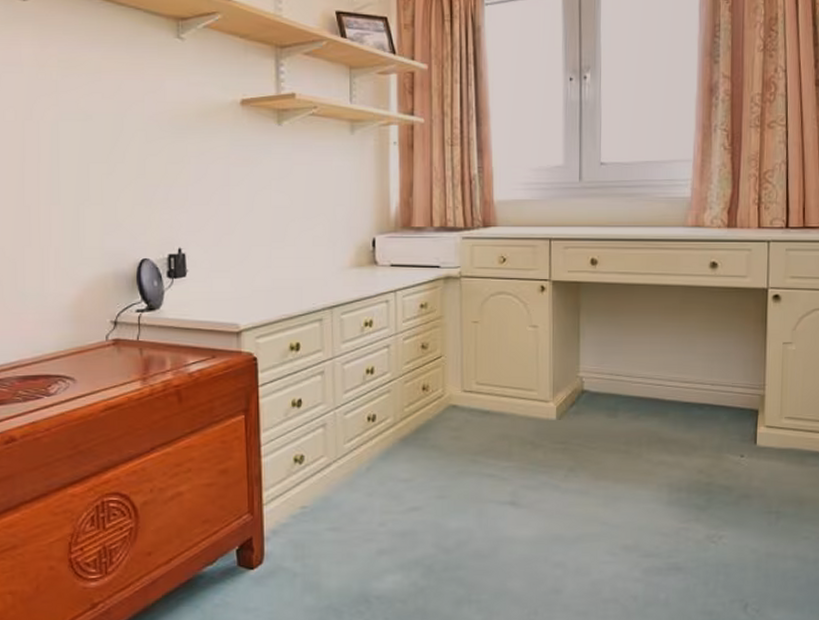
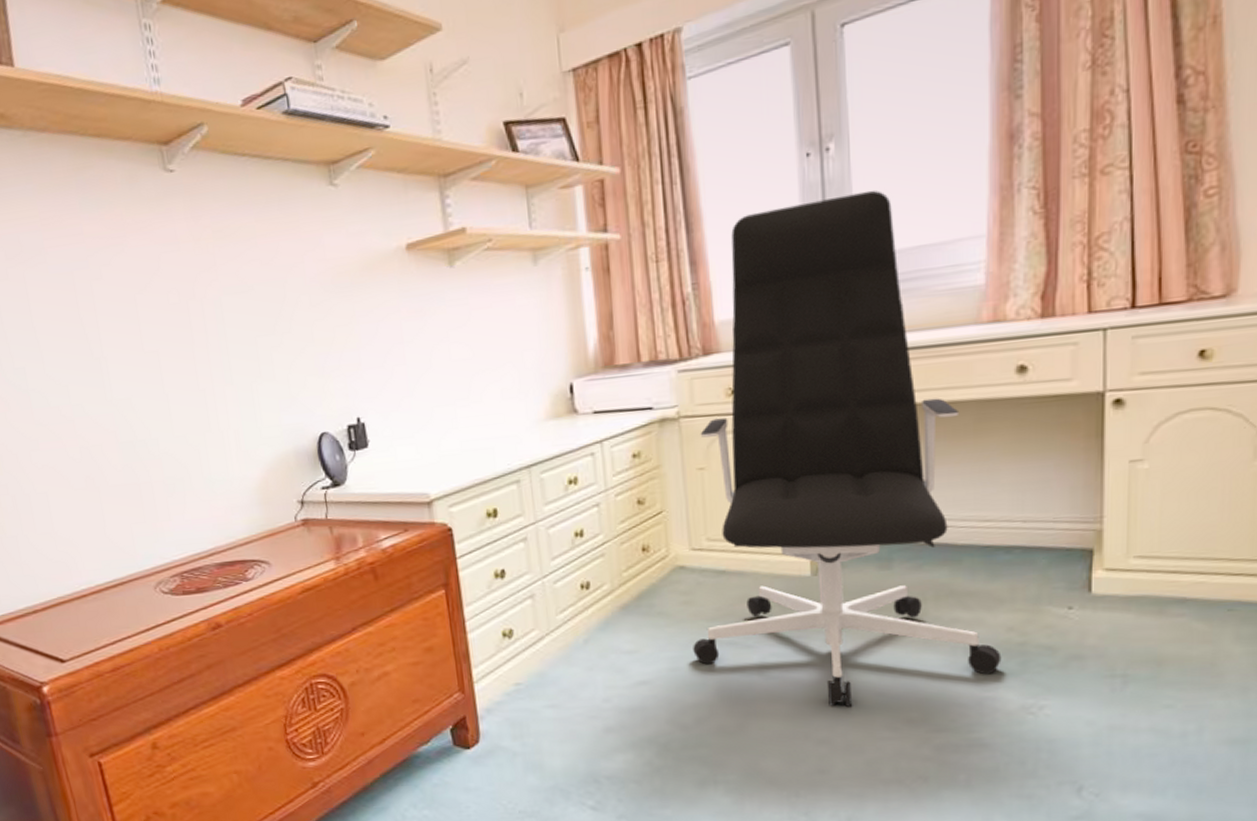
office chair: none [459,114,694,535] -> present [693,190,1002,708]

